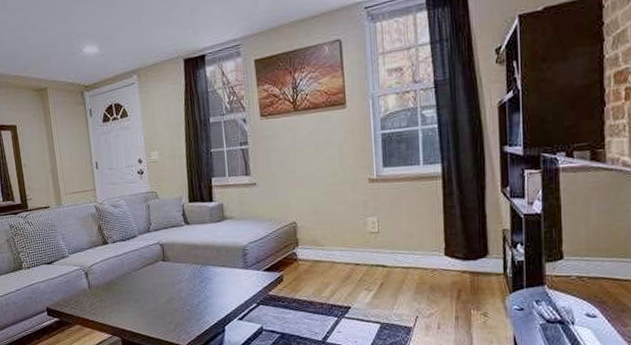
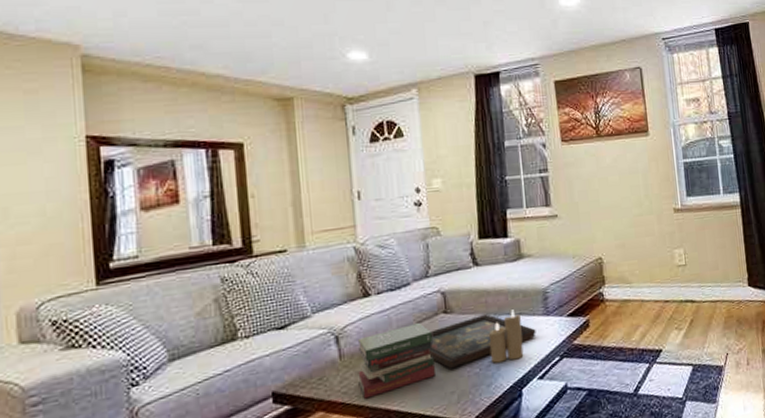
books: none [101,267,157,320] -> present [358,323,435,399]
decorative tray: none [151,263,237,305] -> present [428,313,536,369]
candle: none [197,262,226,304] -> present [488,309,524,363]

